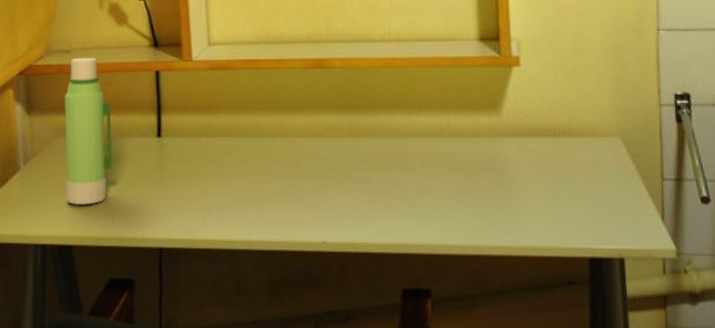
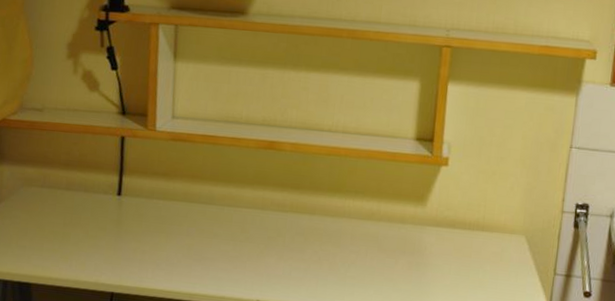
water bottle: present [64,57,112,205] -> none [28,116,77,249]

